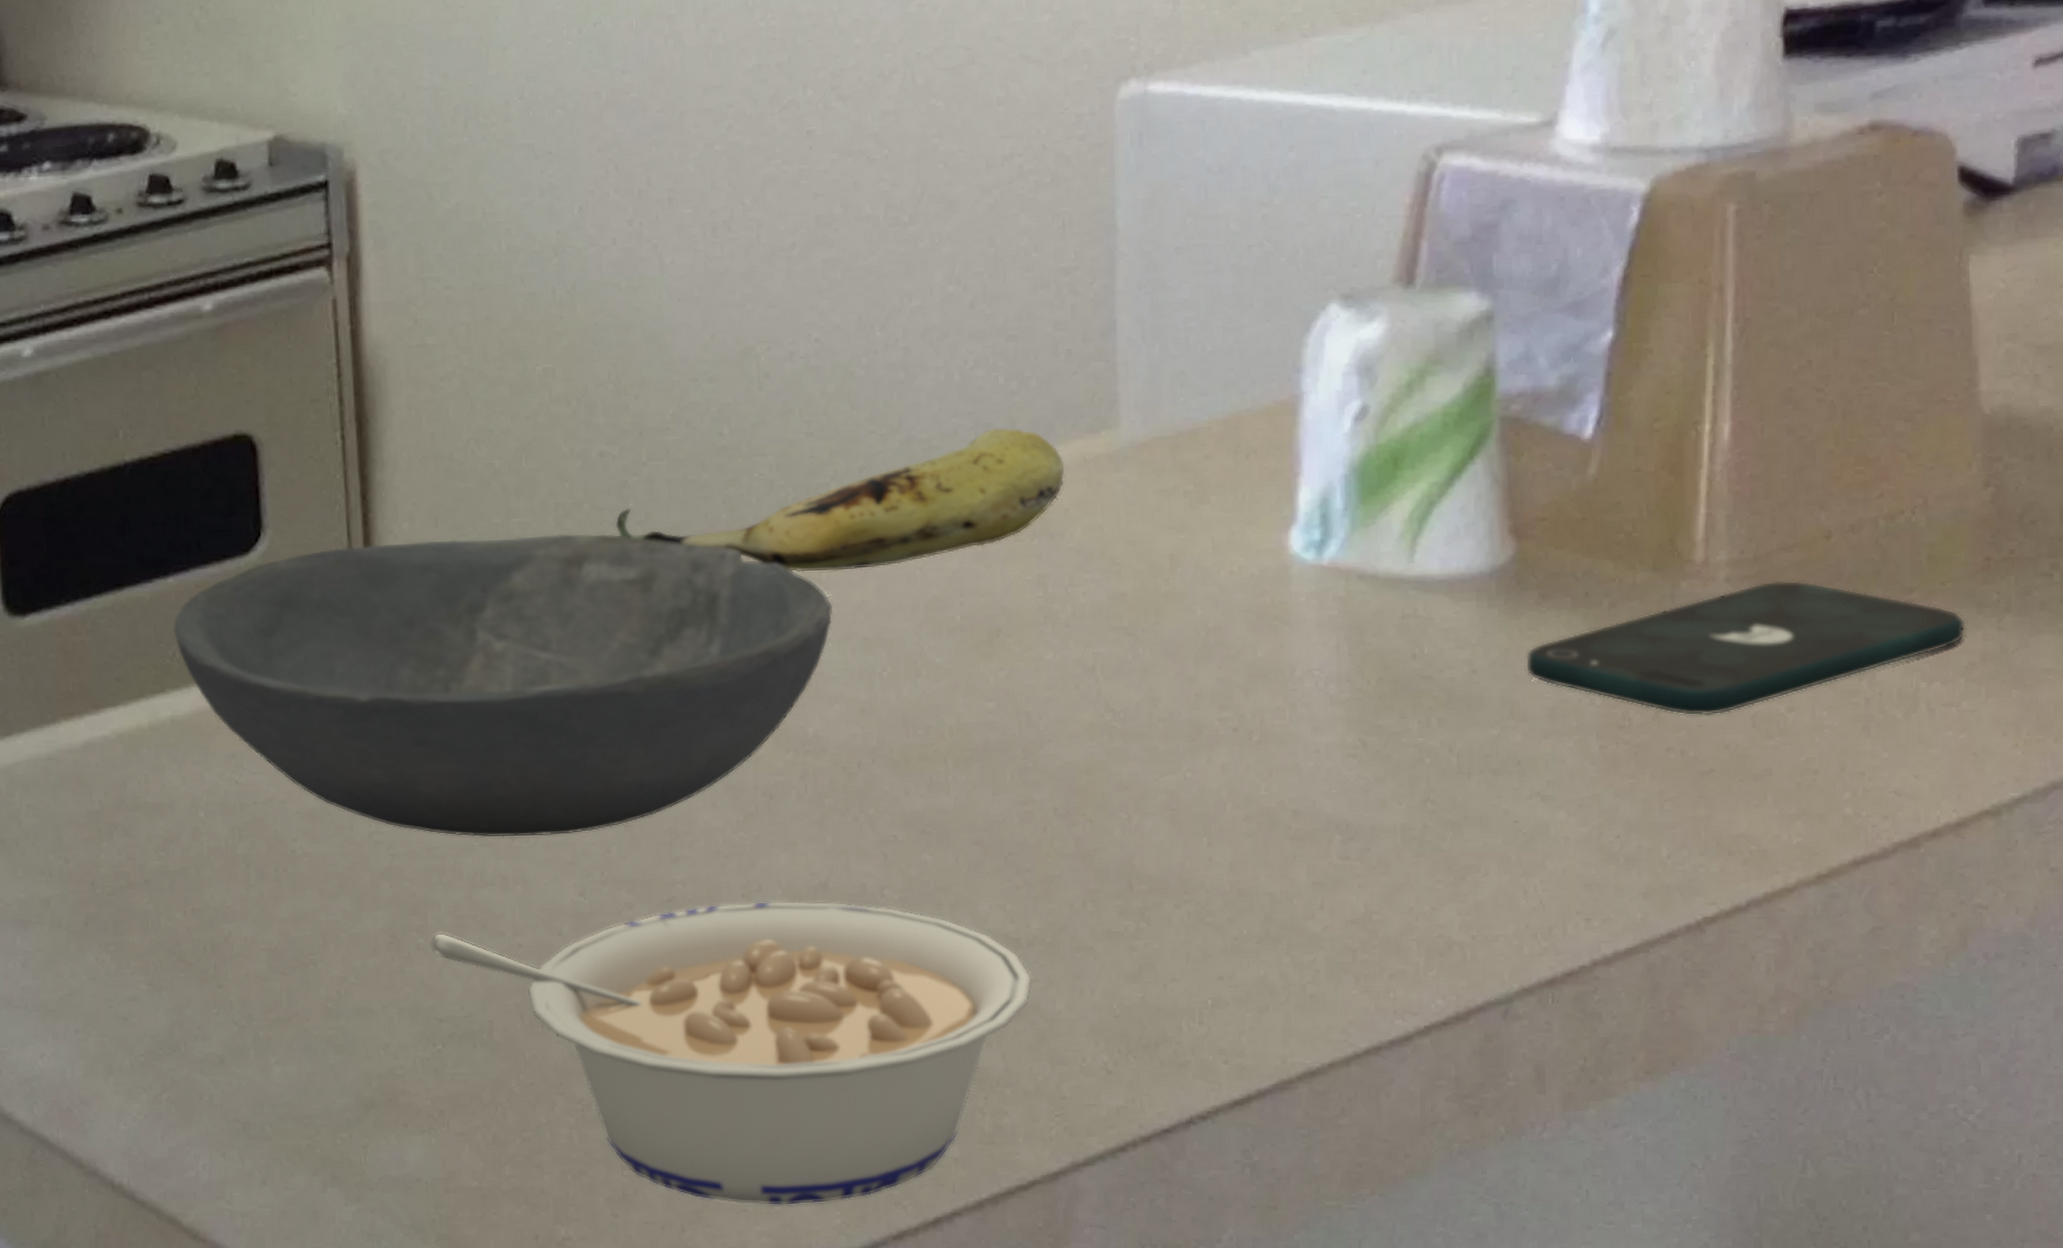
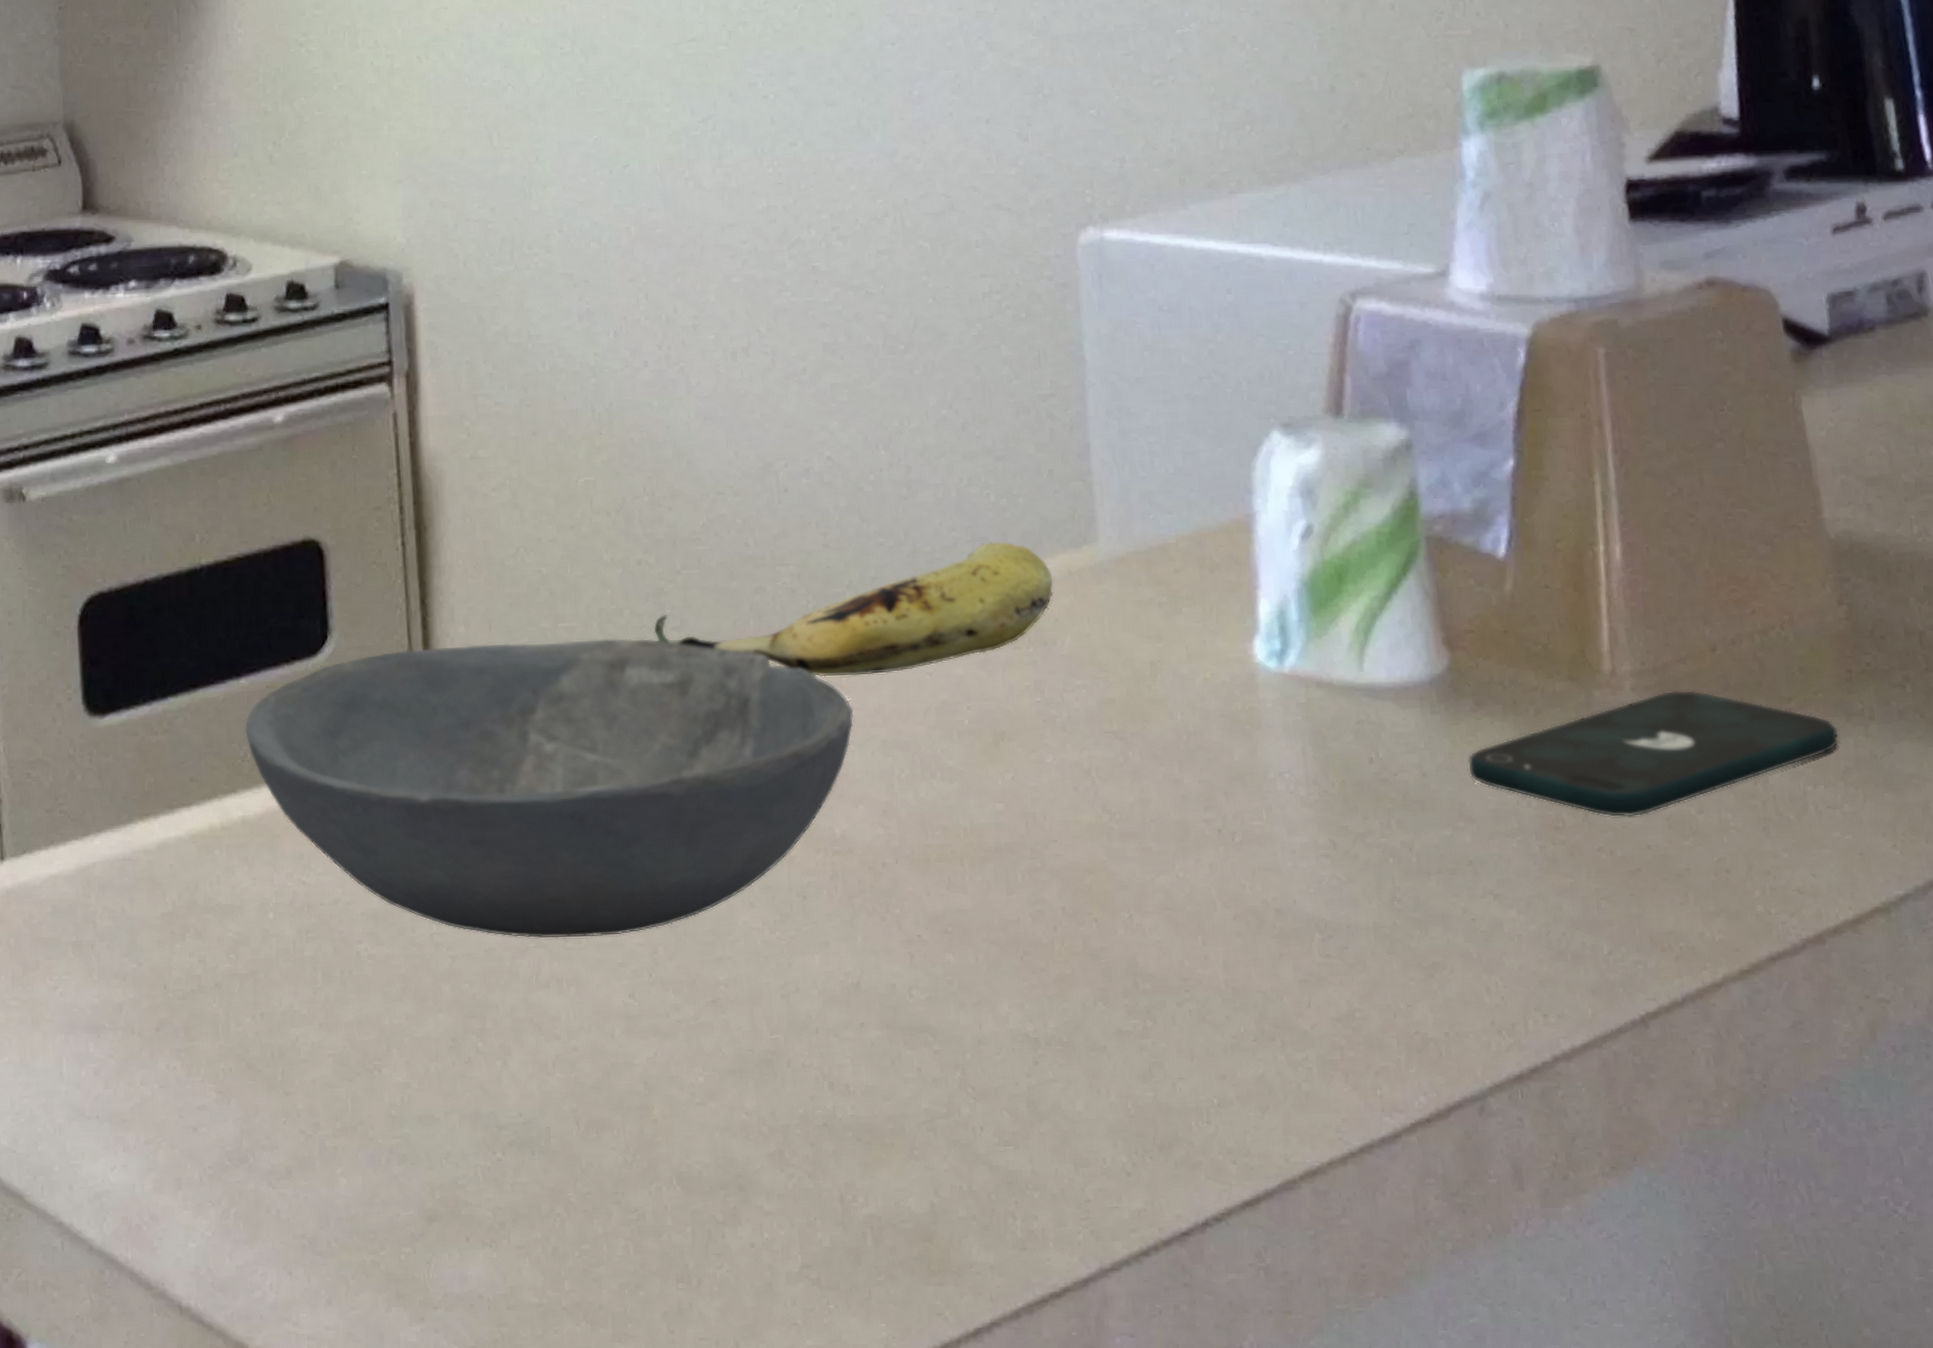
legume: present [431,901,1032,1206] -> none [490,1002,1053,1319]

